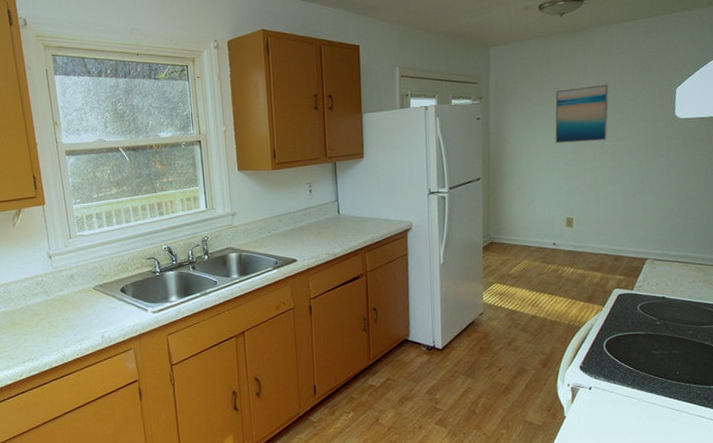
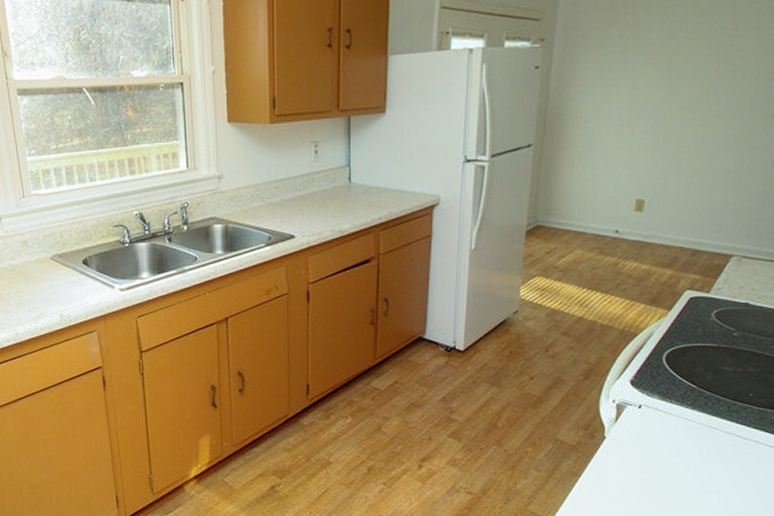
wall art: present [555,85,609,144] -> none [634,28,713,104]

